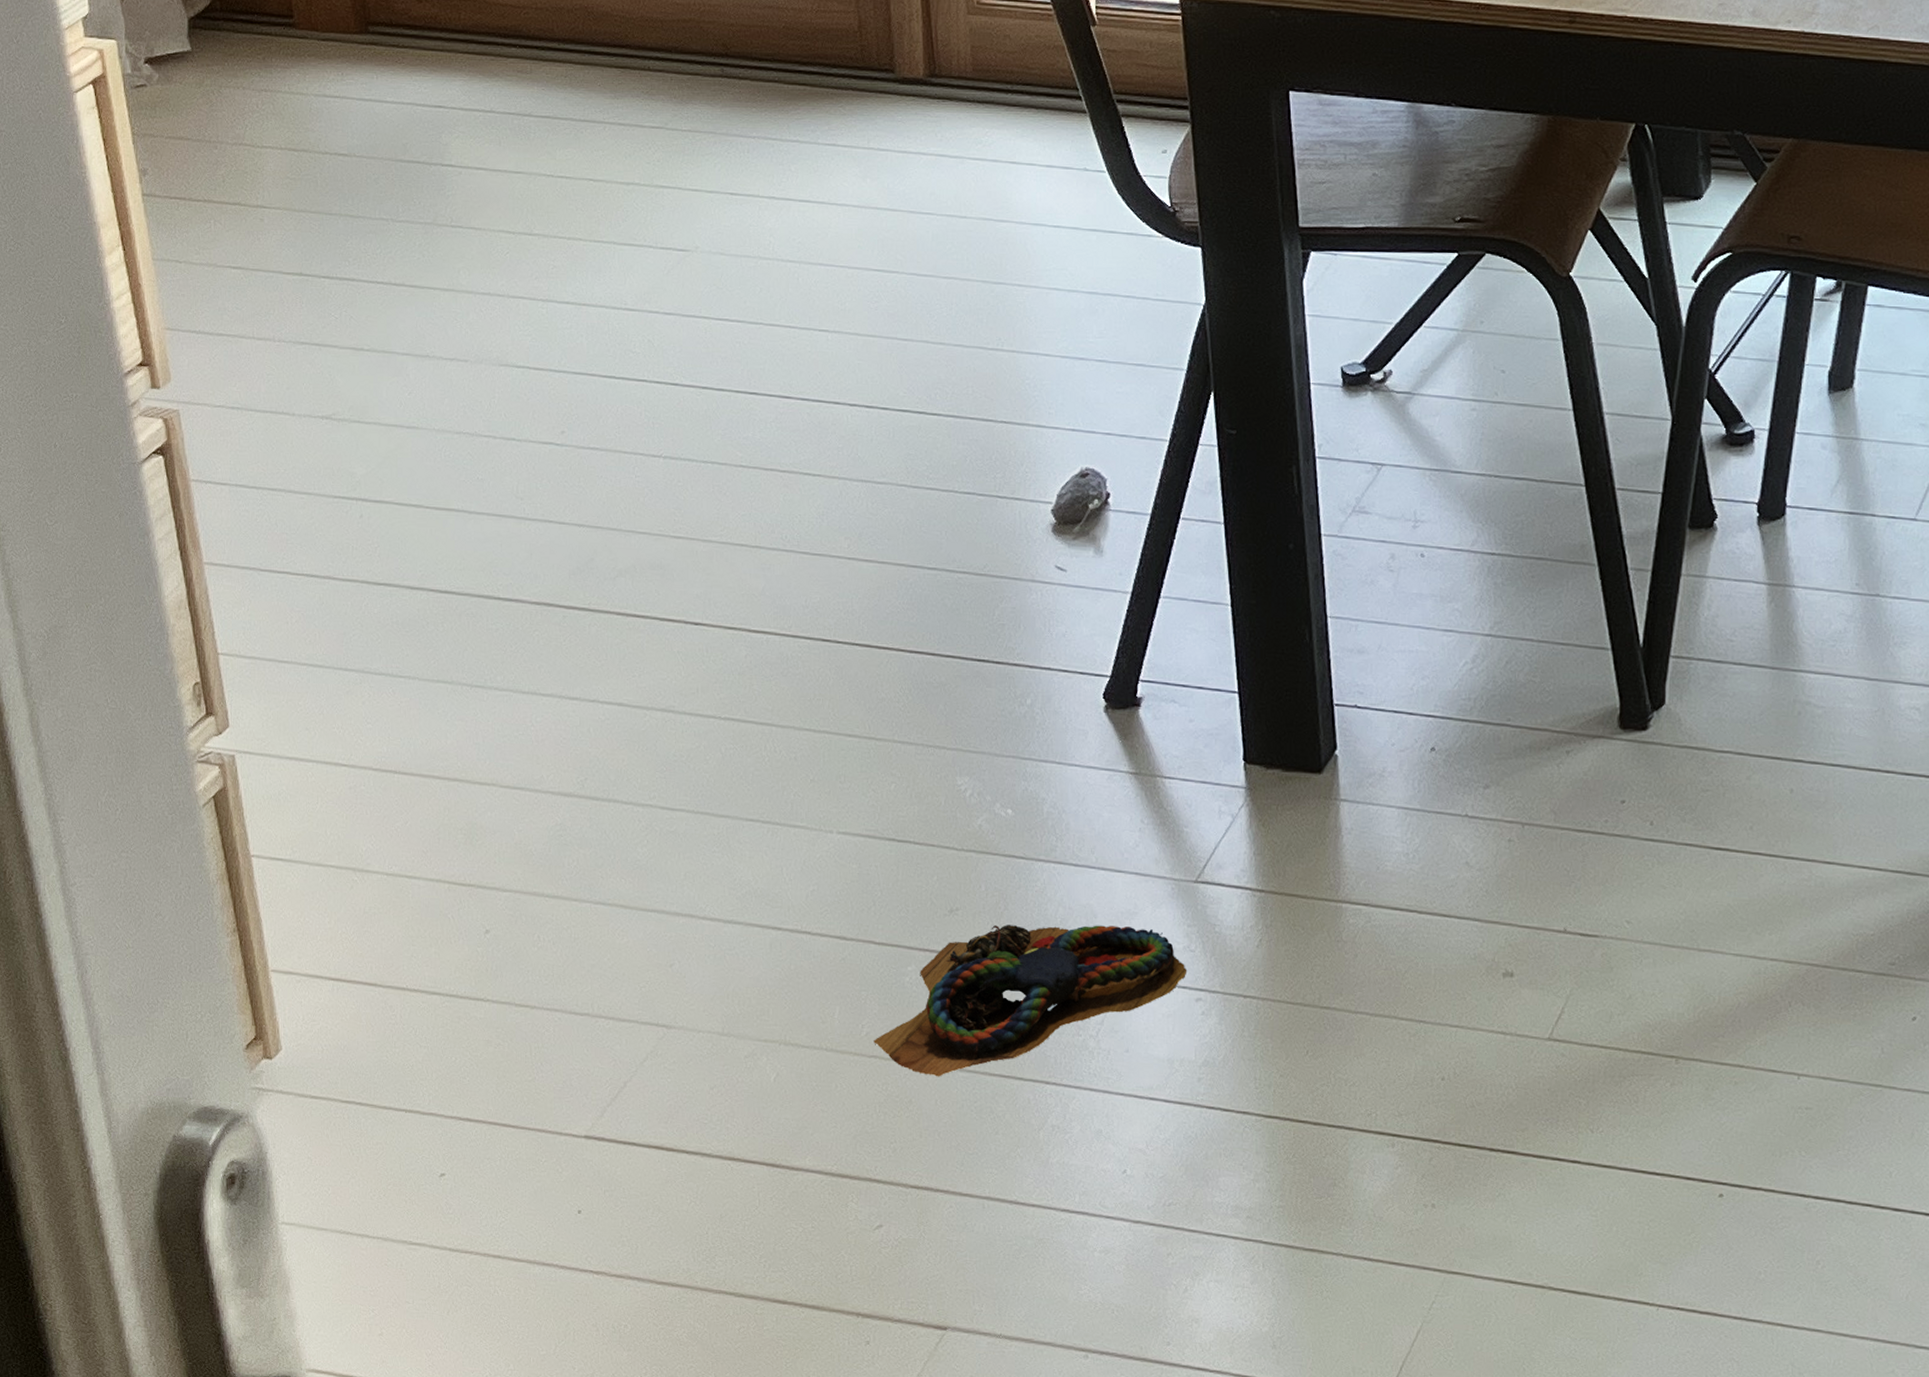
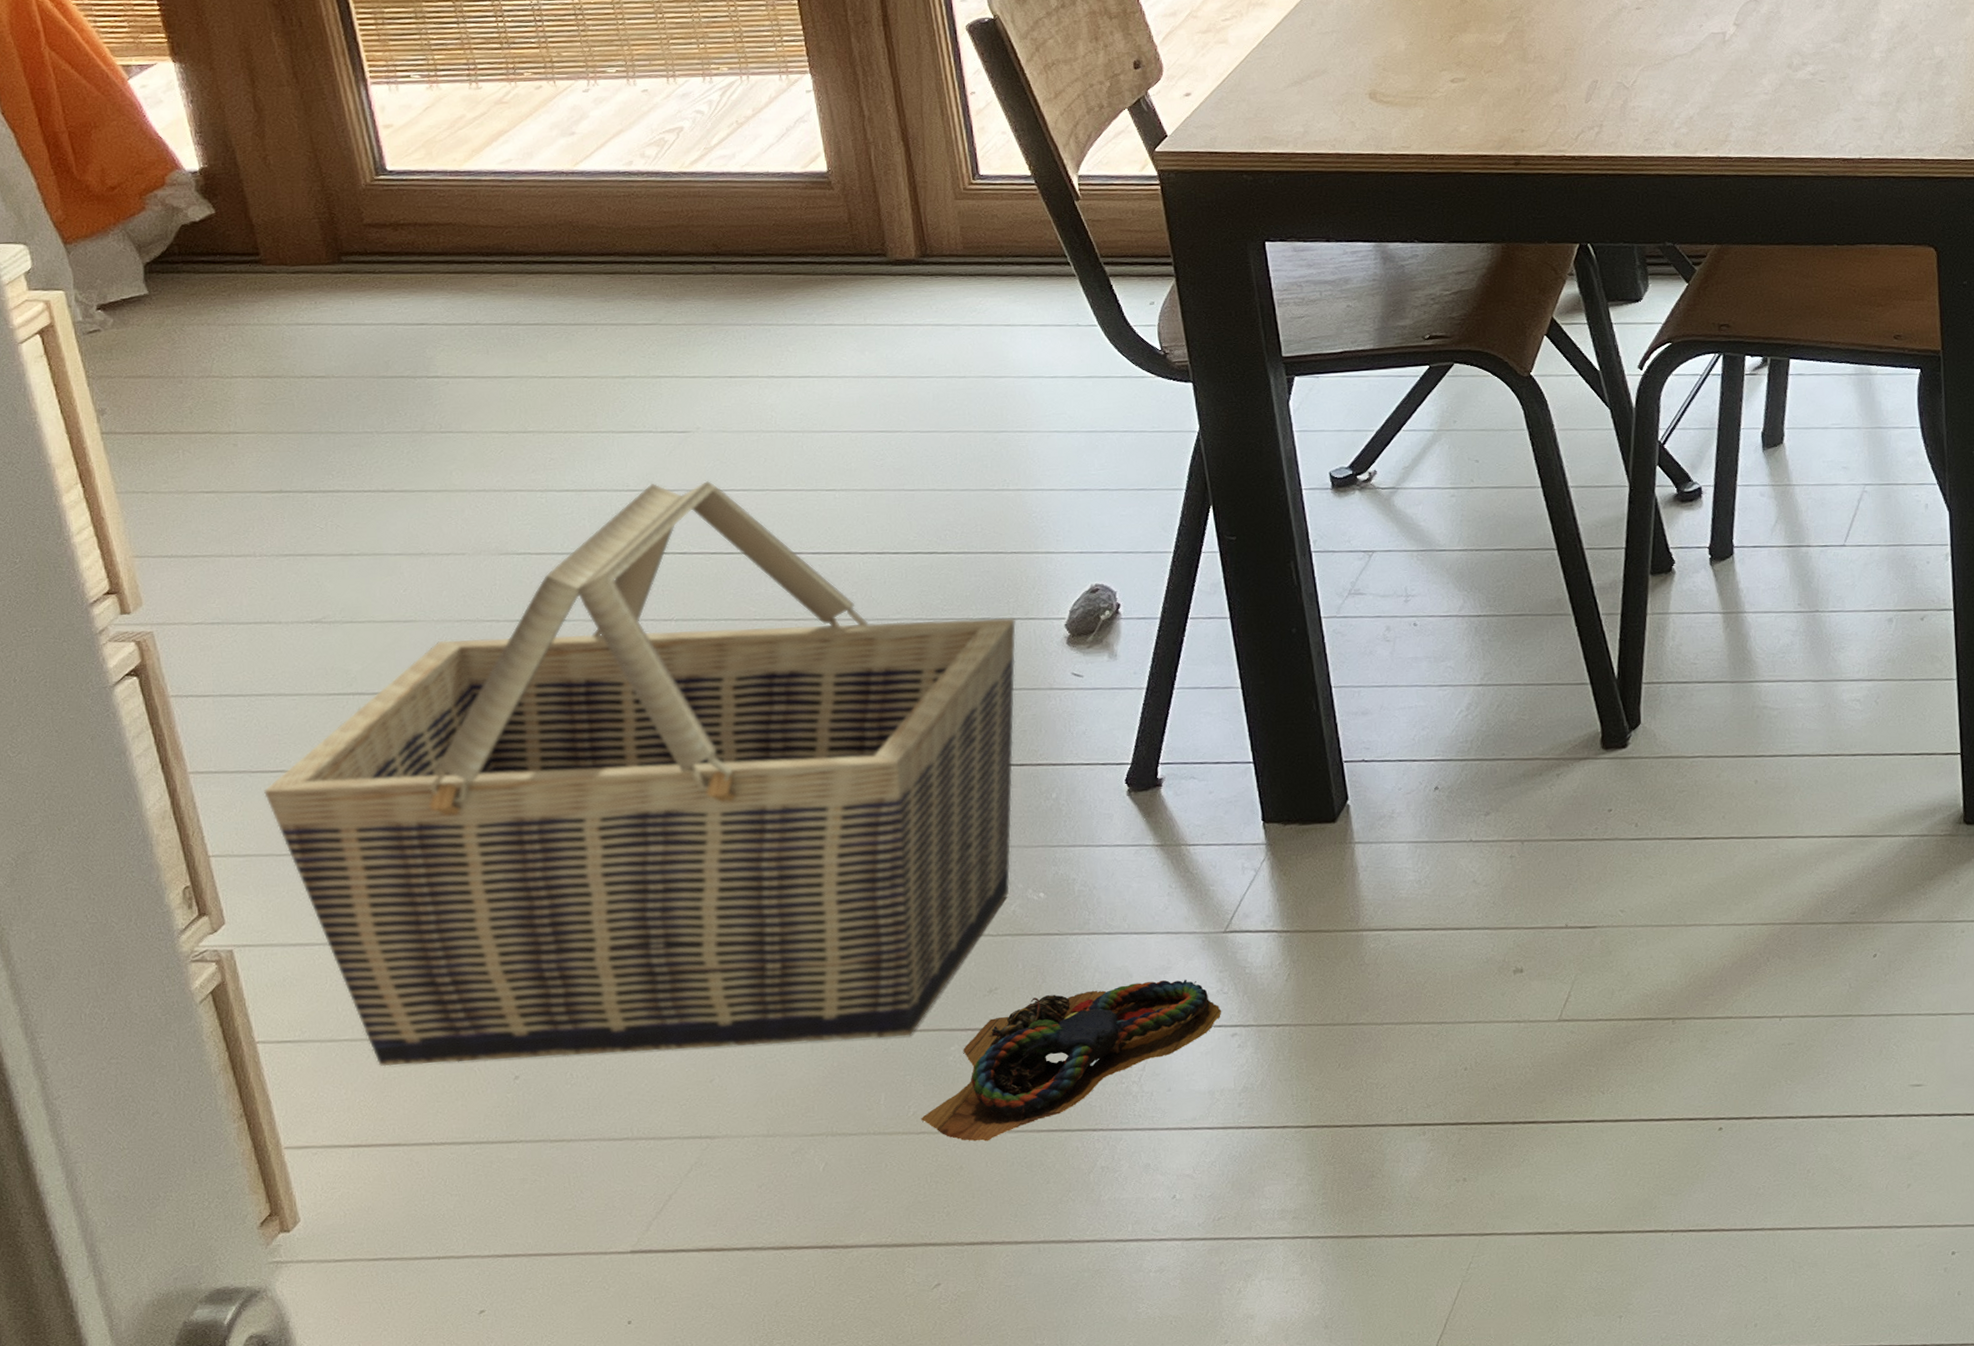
basket: none [271,304,1002,948] -> present [264,480,1017,1067]

